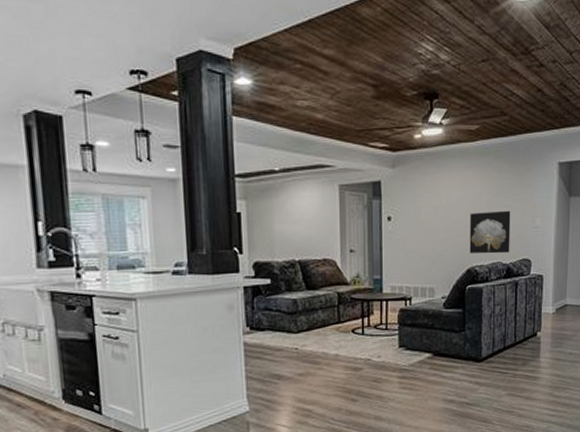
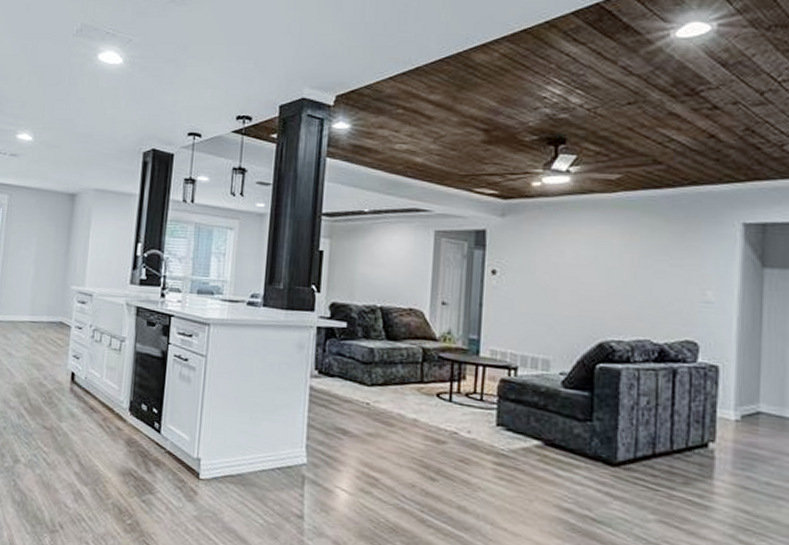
wall art: present [469,210,511,254] -> none [602,275,667,331]

